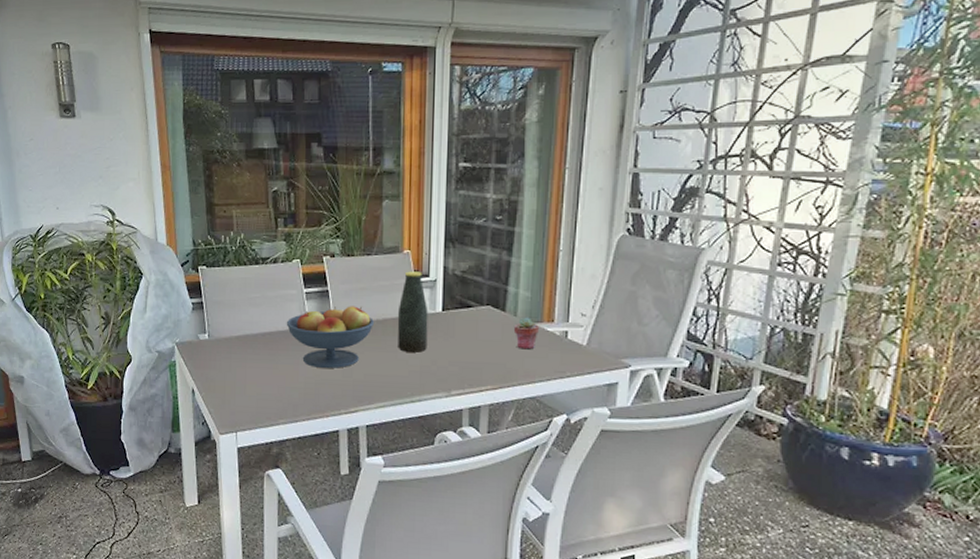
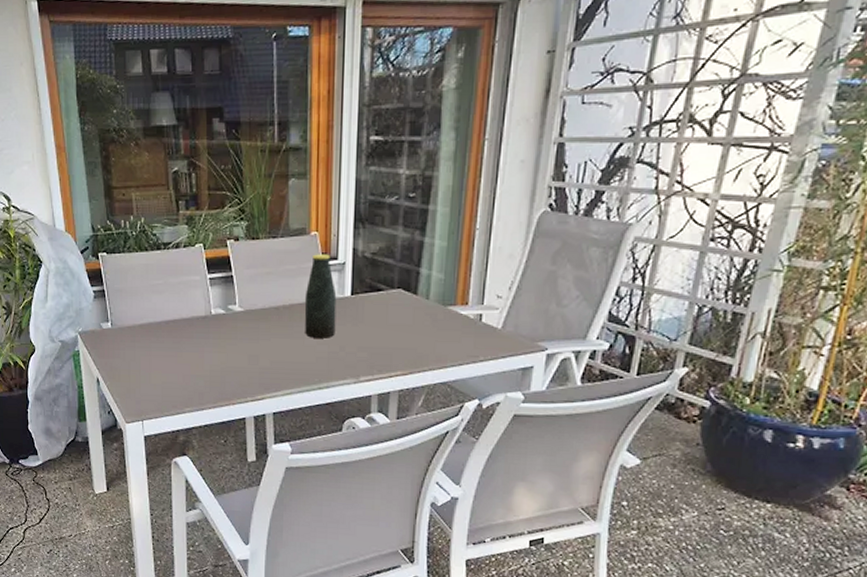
fruit bowl: present [286,306,375,368] -> none [190,291,281,356]
potted succulent: present [513,317,539,350] -> none [425,300,452,334]

